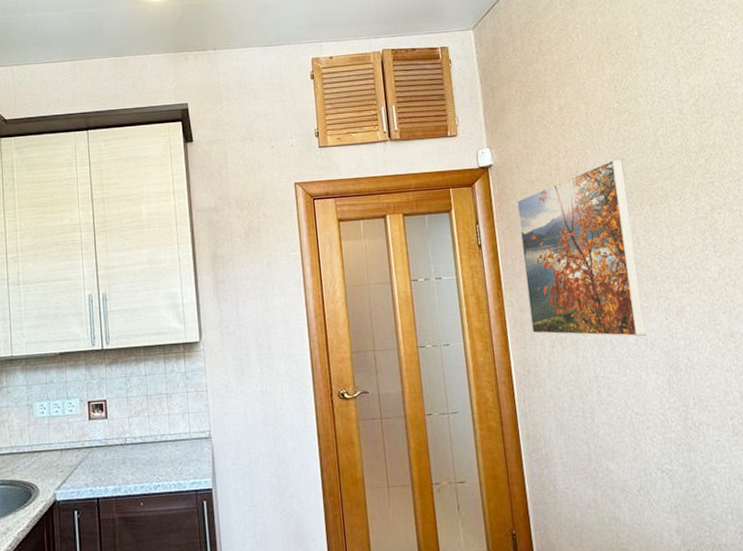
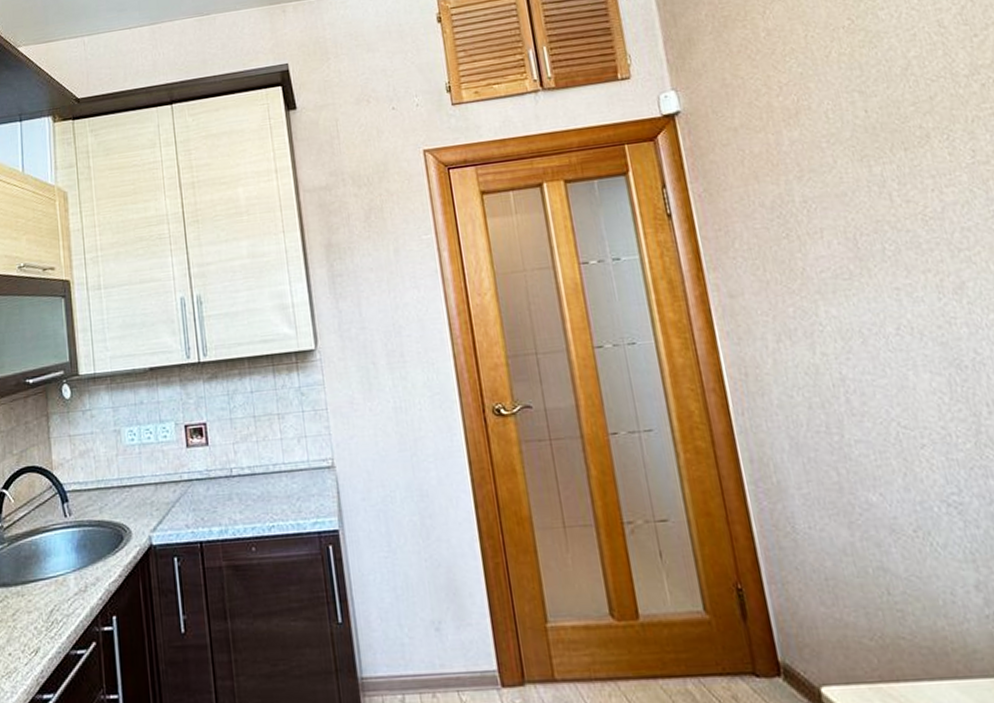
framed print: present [517,159,647,337] -> none [716,91,911,326]

